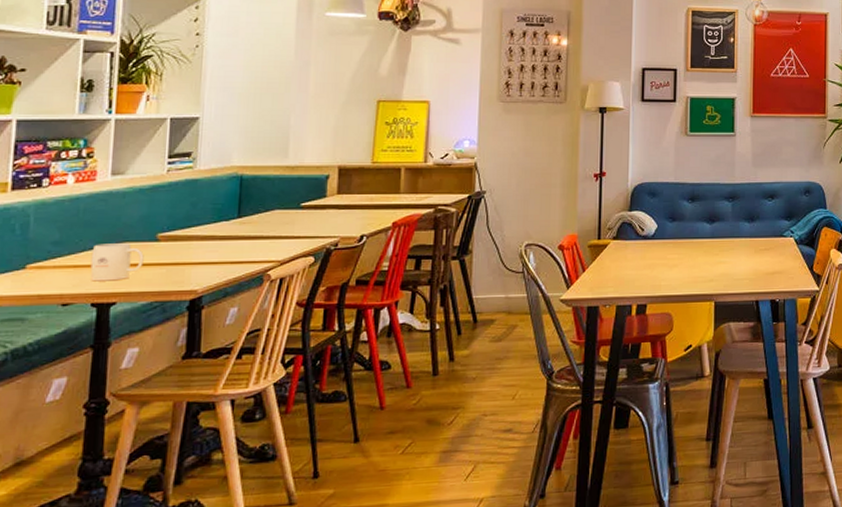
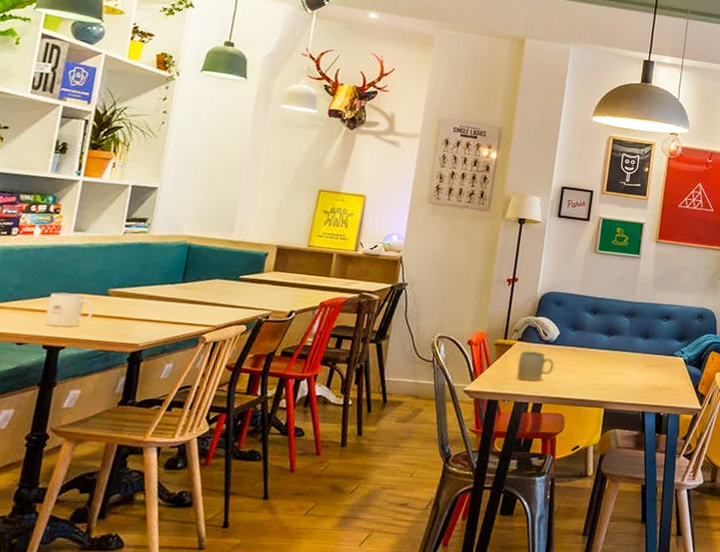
mug: none [615,249,655,282] -> present [517,351,554,382]

